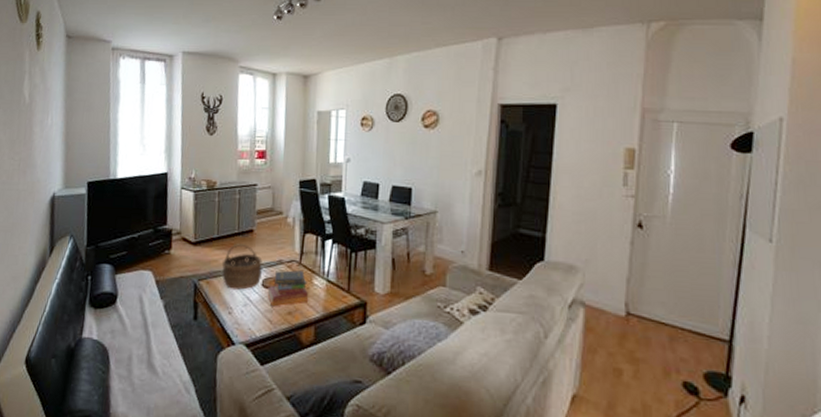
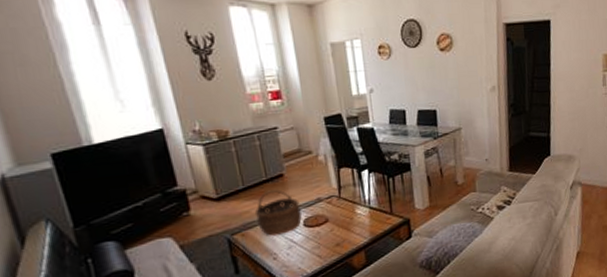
books: present [267,270,308,307] -> none [310,204,353,243]

